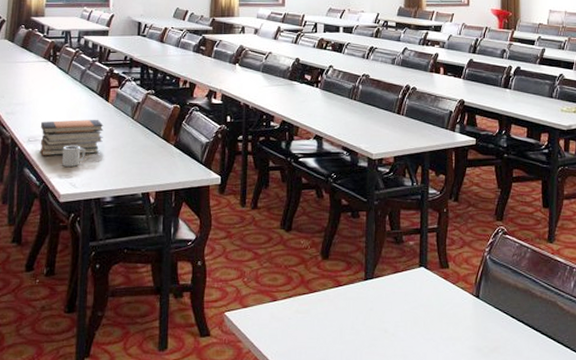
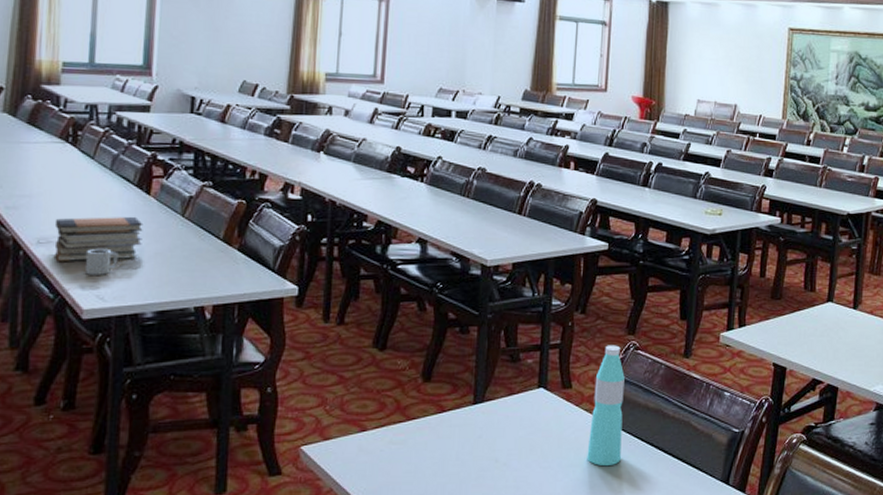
water bottle: none [464,230,495,340] -> present [587,345,625,465]

